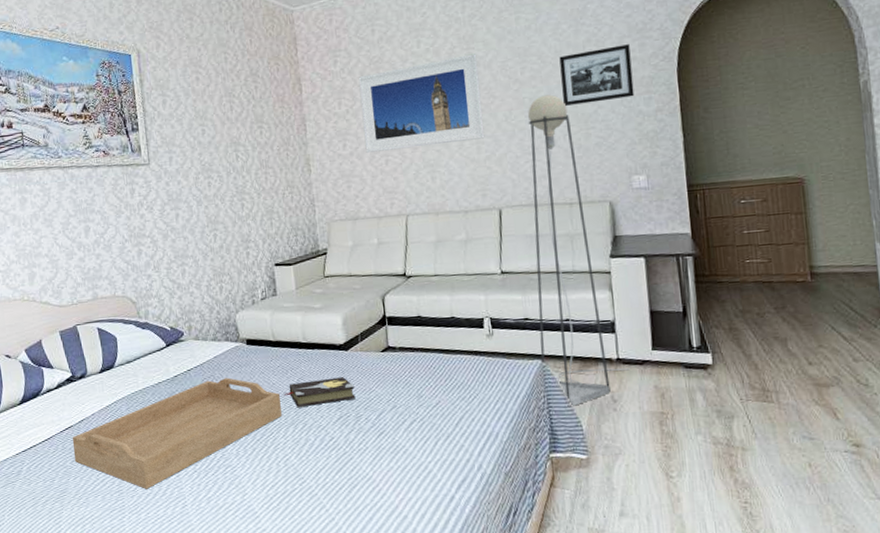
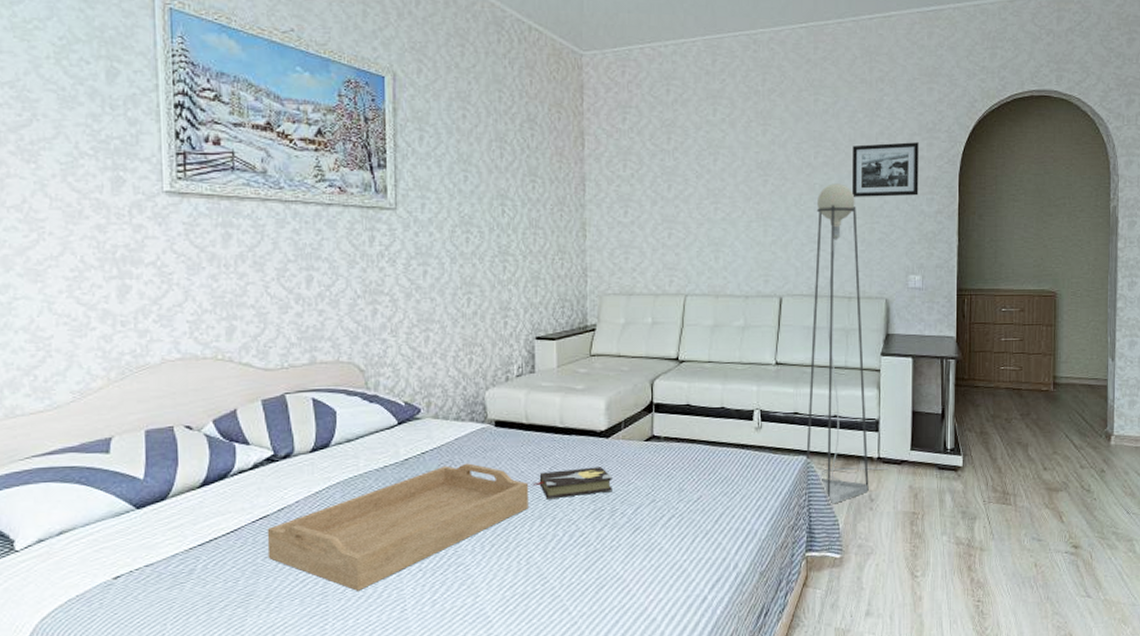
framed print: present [358,53,485,153] -> none [647,131,773,223]

